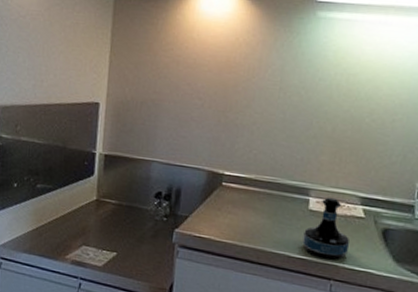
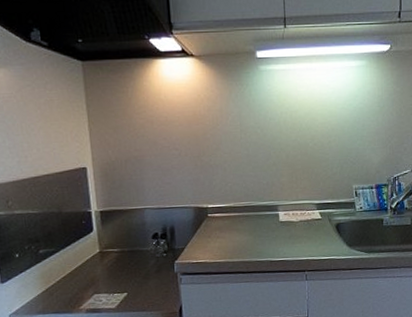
tequila bottle: present [302,197,349,260] -> none [279,208,314,257]

